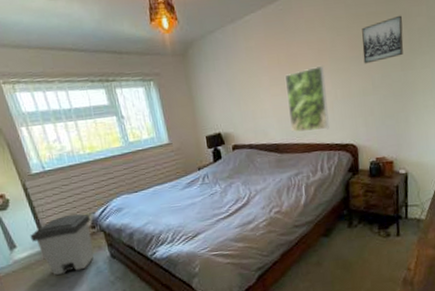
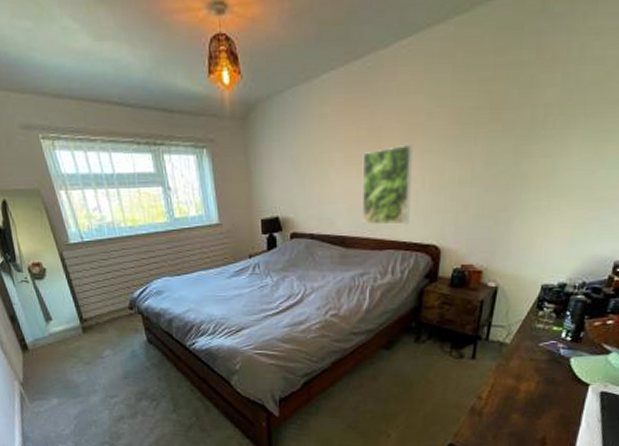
trash can: present [30,214,94,275] -> none [66,293,130,353]
wall art: present [362,15,404,64] -> none [465,84,526,146]

